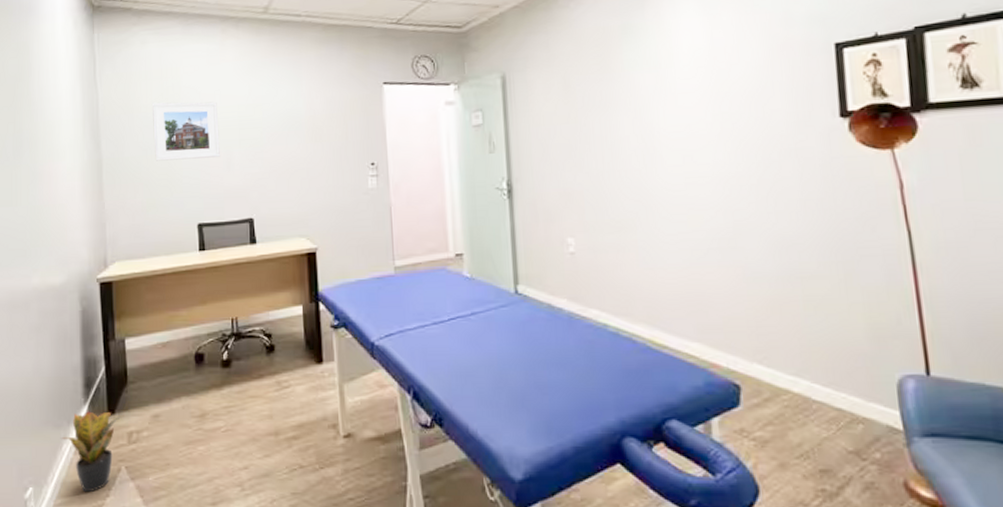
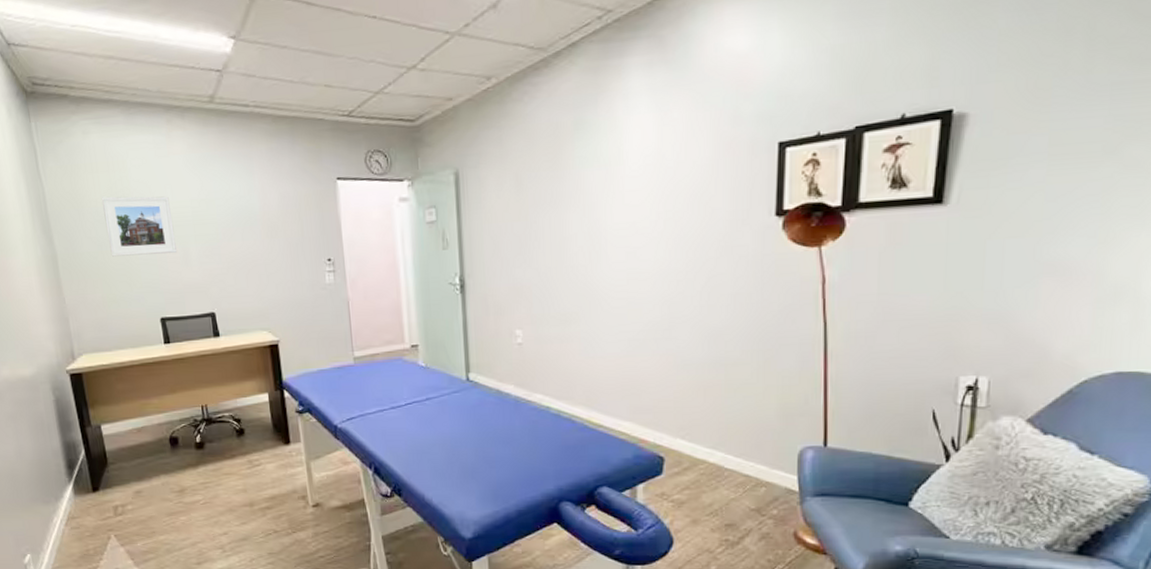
potted plant: present [61,411,124,493] -> none [51,489,108,557]

